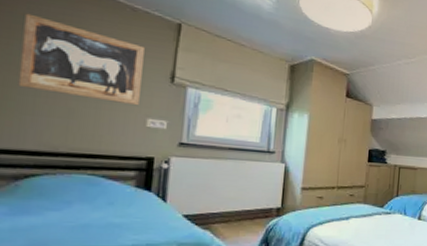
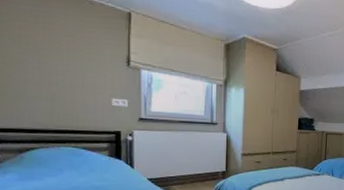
wall art: present [18,13,145,106] -> none [9,13,104,88]

